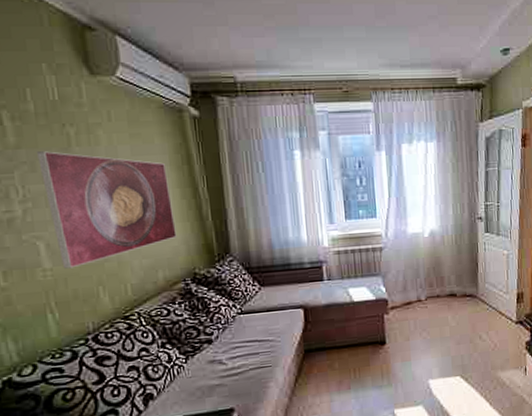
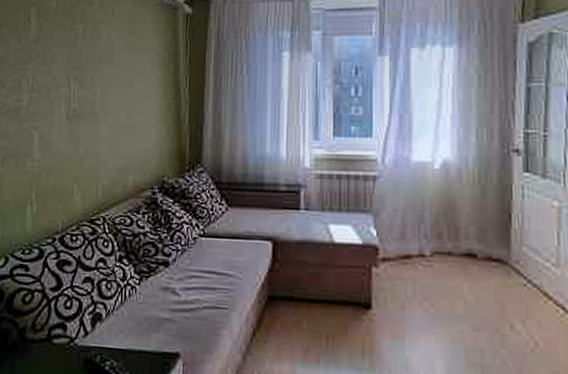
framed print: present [37,151,177,269] -> none [48,45,154,162]

